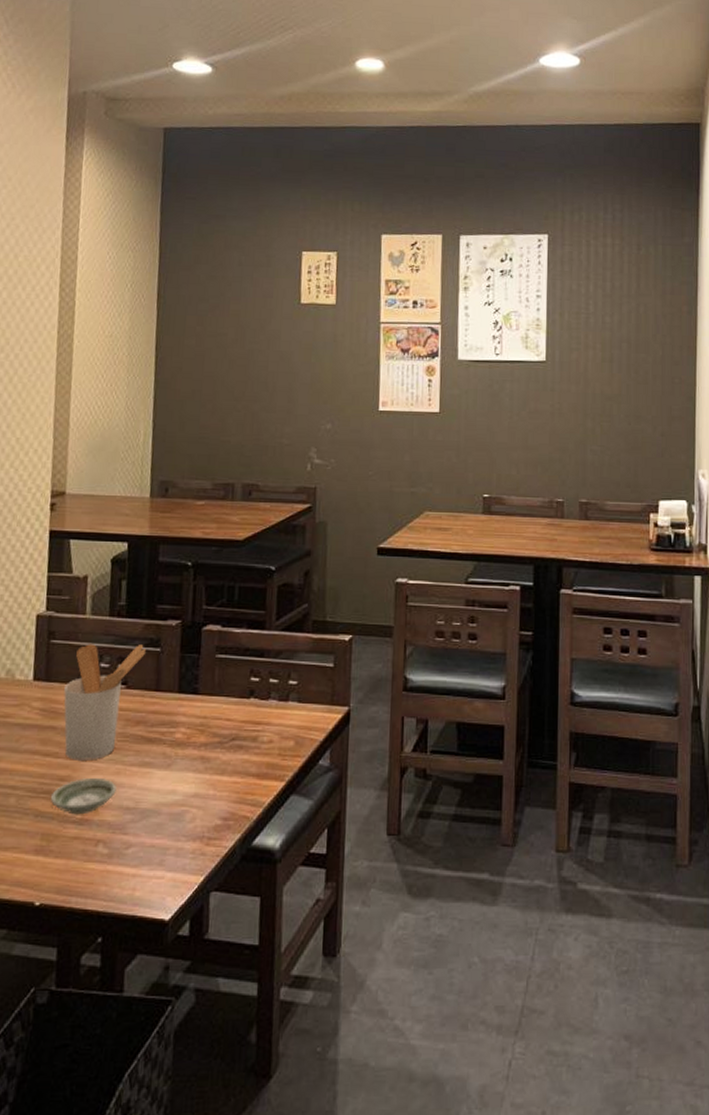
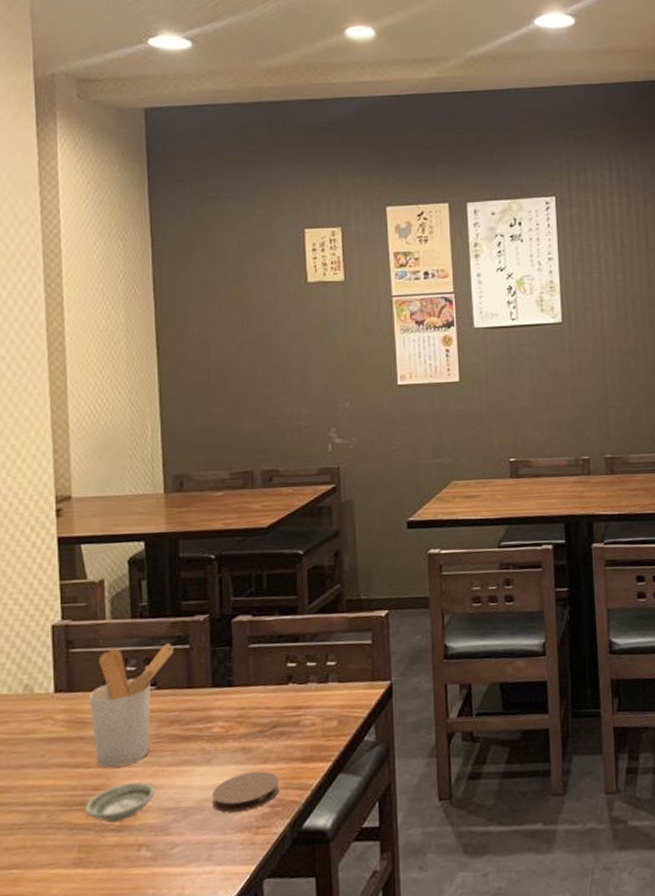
coaster: none [168,782,234,820] -> present [212,771,280,813]

